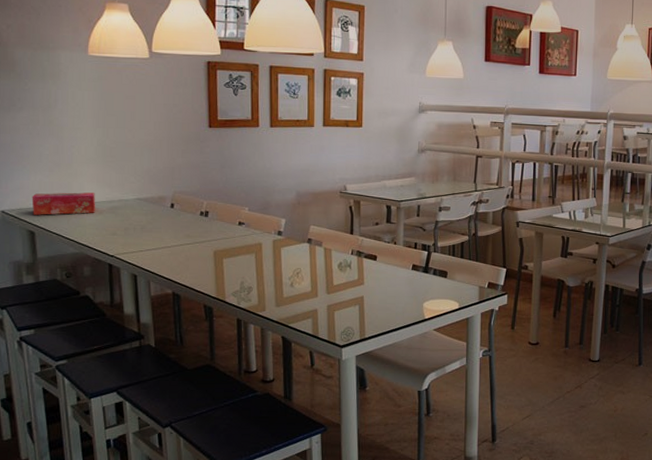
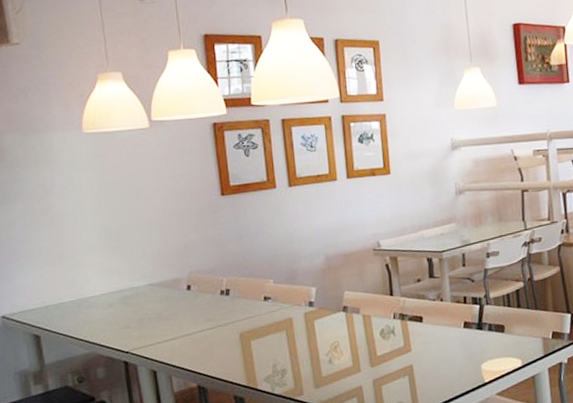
tissue box: present [31,192,96,215] -> none [33,283,105,317]

